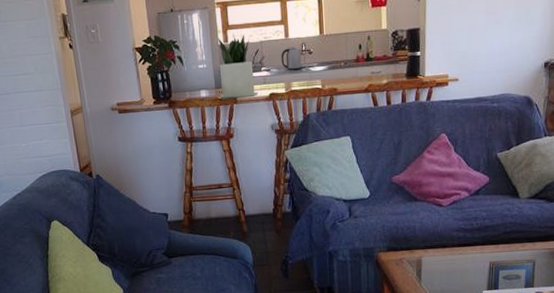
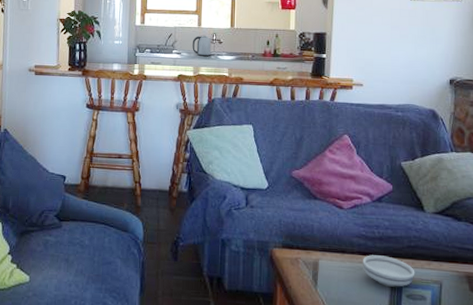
planter: present [218,35,259,100] -> none [130,19,168,76]
bowl: none [463,244,511,272] -> present [363,255,415,287]

